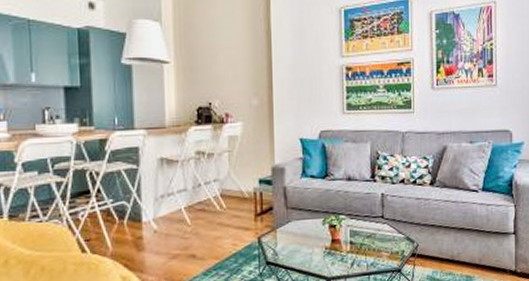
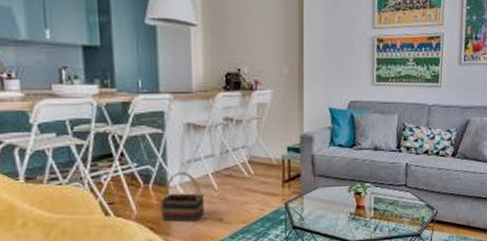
basket: none [135,207,178,258] -> present [161,172,205,222]

